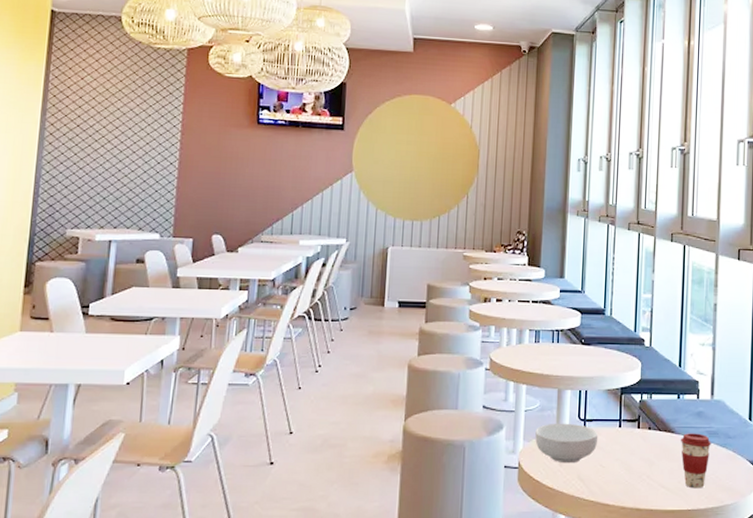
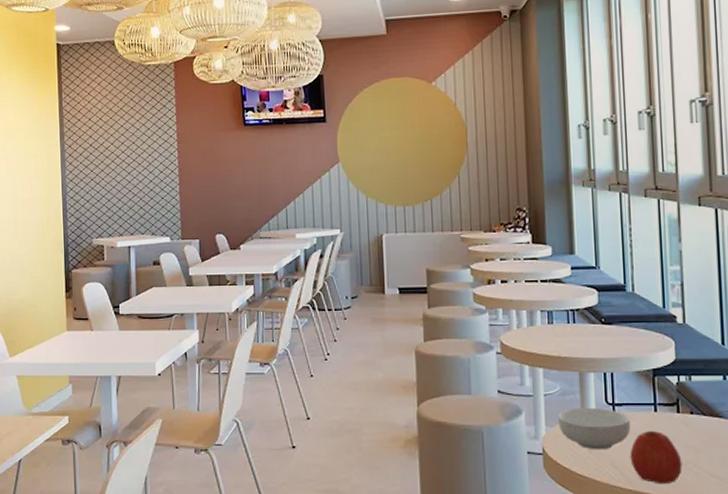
apple: none [594,444,638,495] -> present [630,430,683,485]

